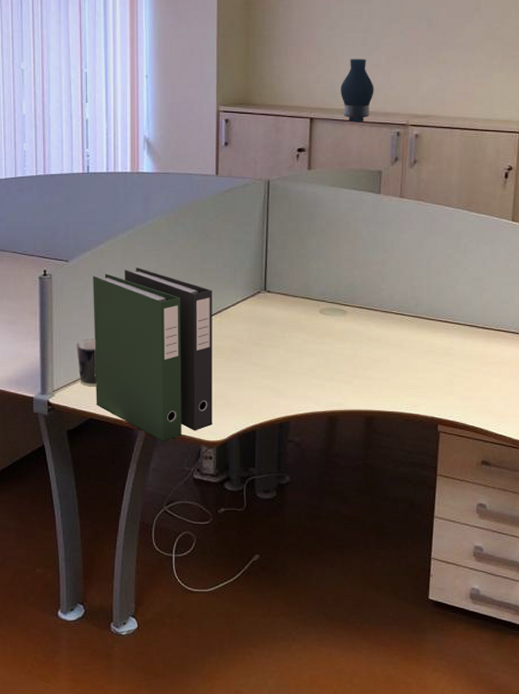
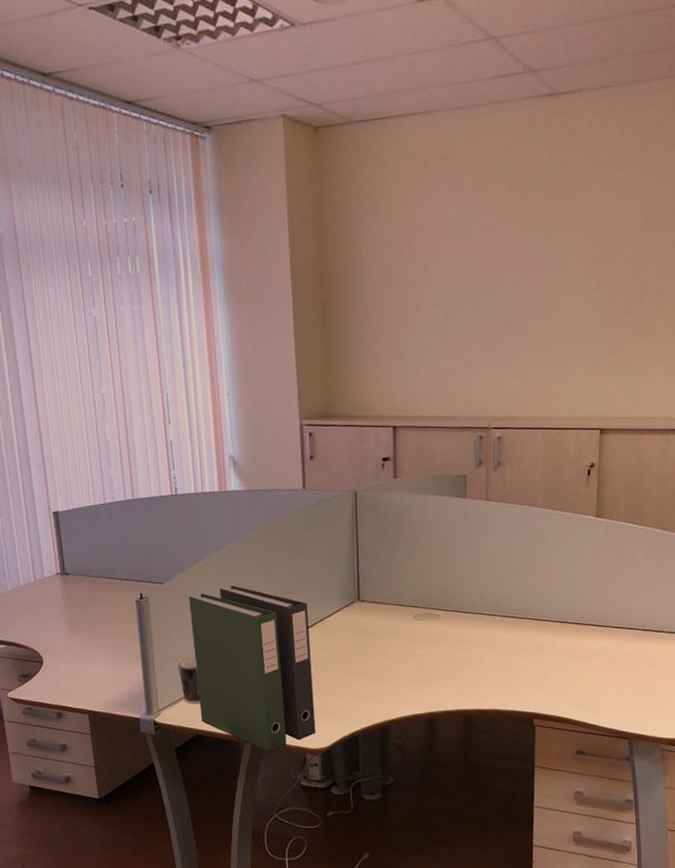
vase: present [341,59,374,123] -> none [421,364,455,429]

